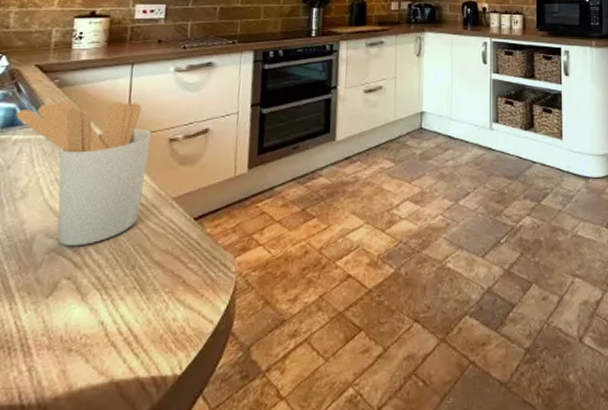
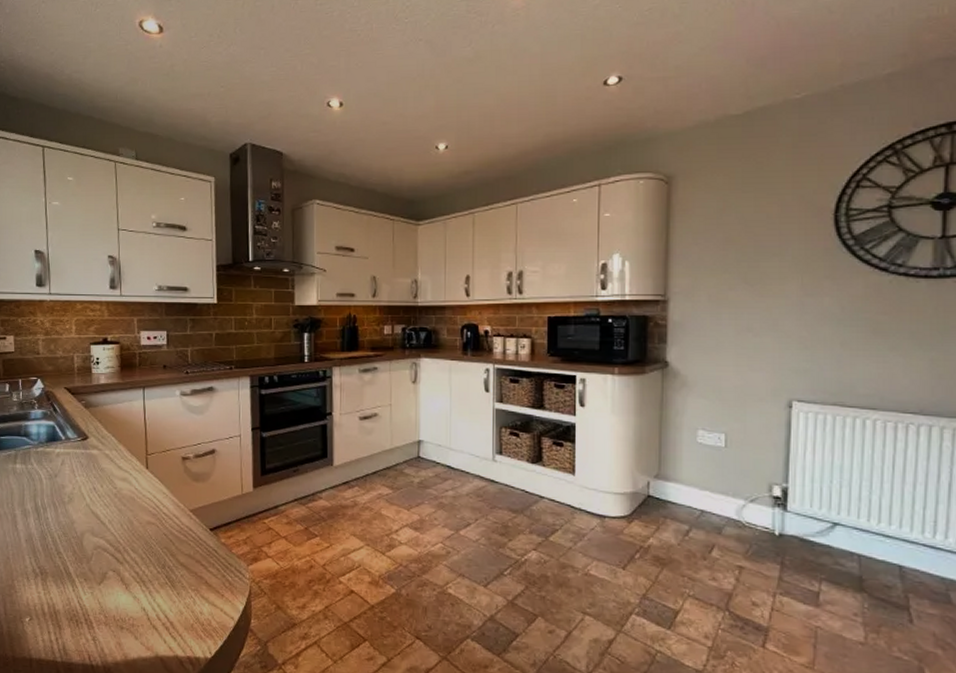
utensil holder: present [16,100,152,247] -> none [56,419,166,546]

